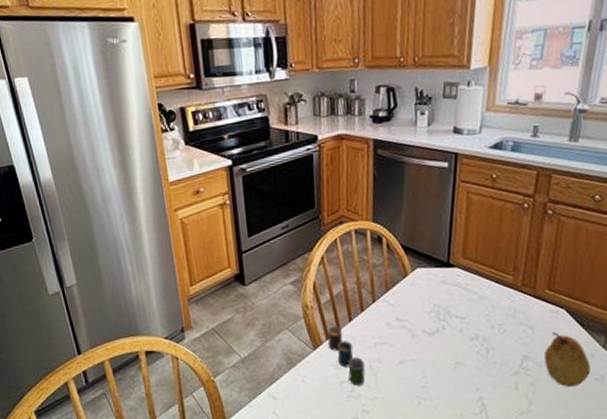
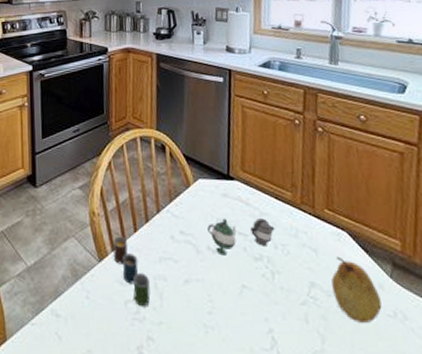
teapot: none [424,302,493,338] -> present [207,218,275,256]

